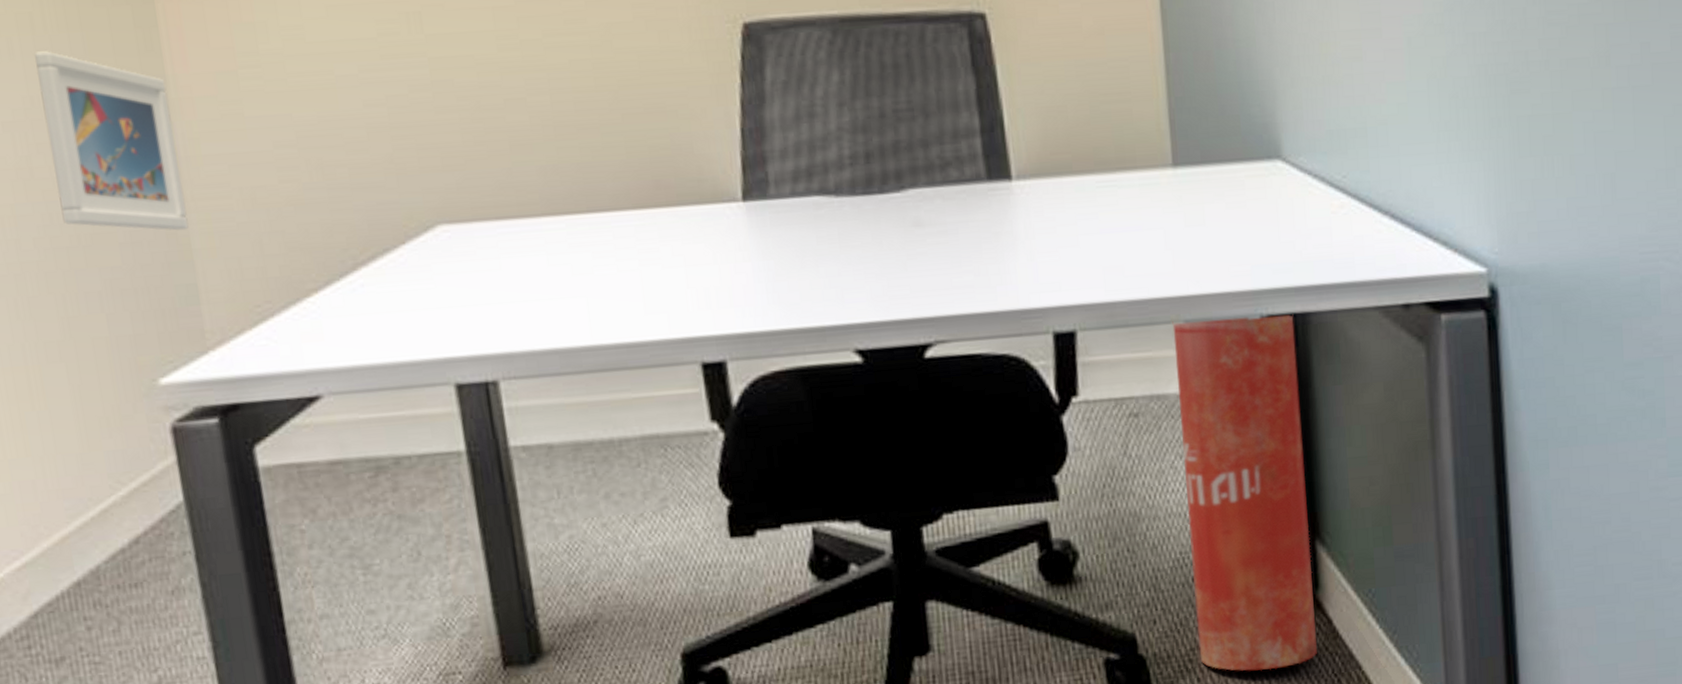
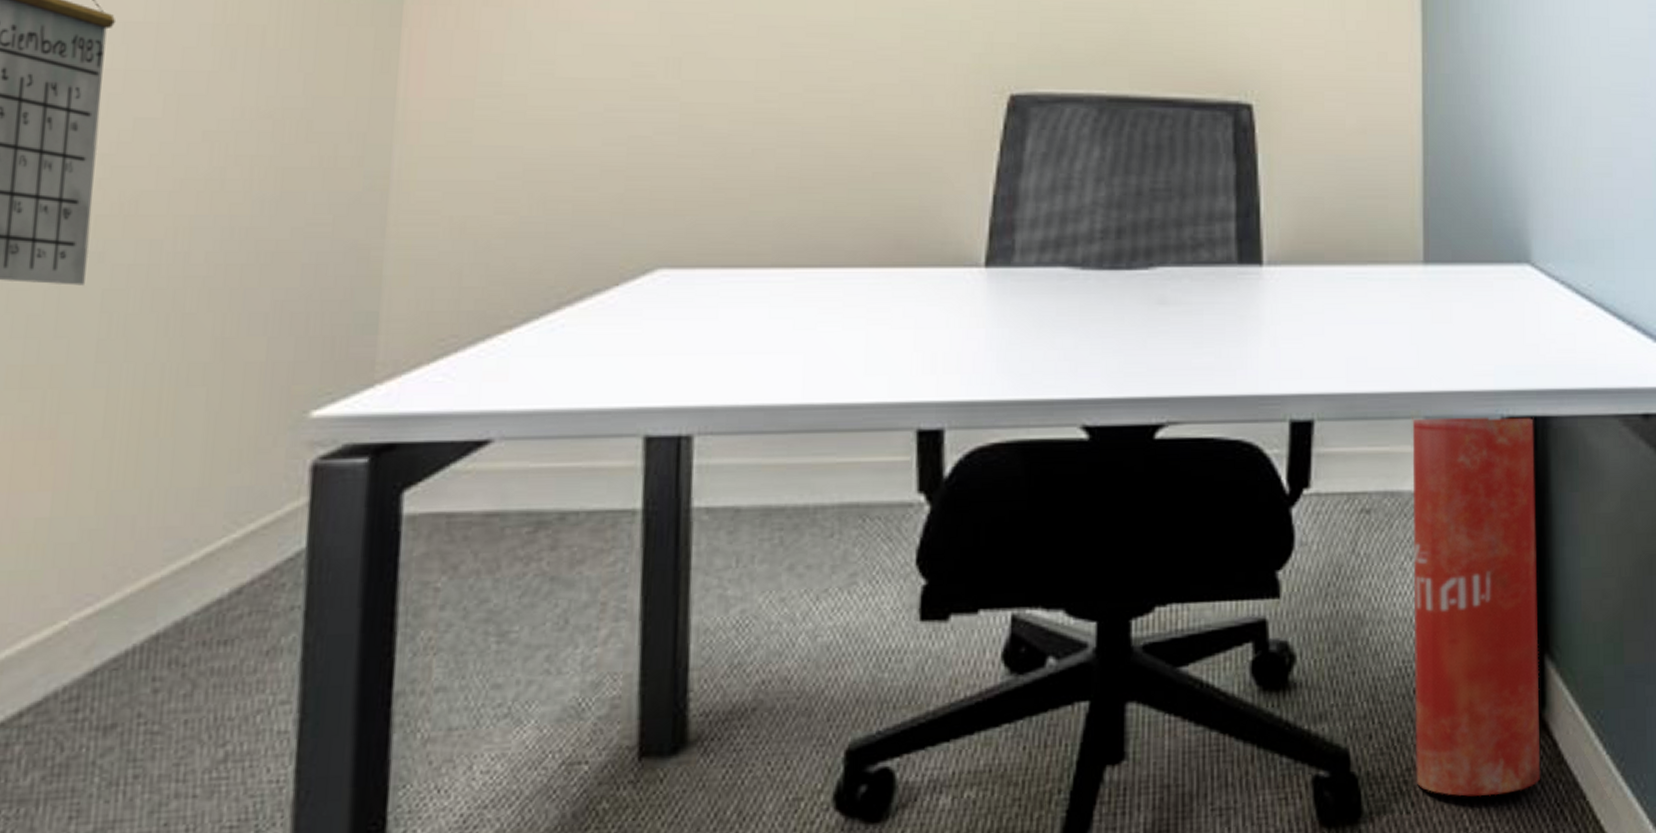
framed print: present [35,51,189,231] -> none [245,64,394,255]

